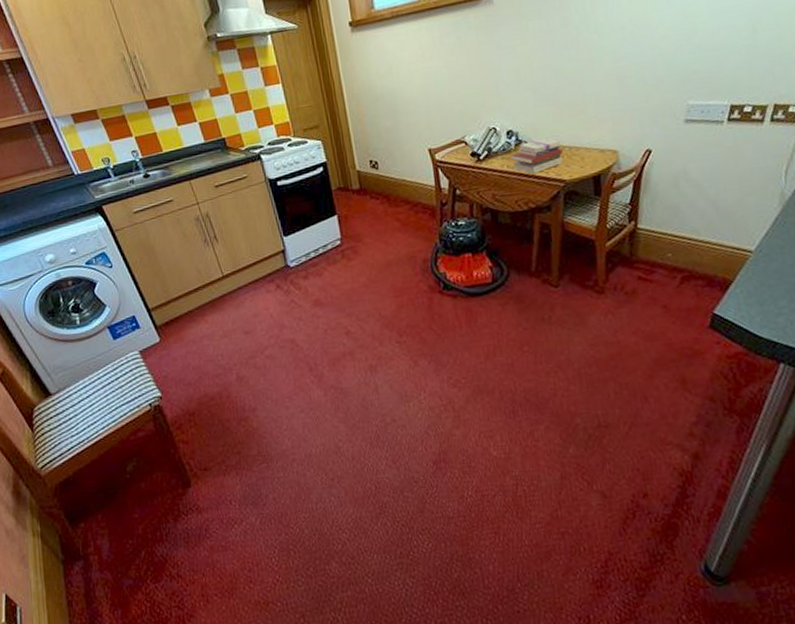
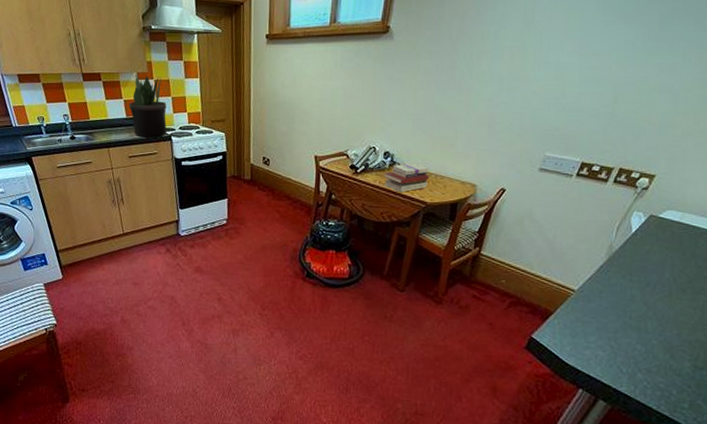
planter: none [205,89,254,162] -> present [128,73,167,138]

